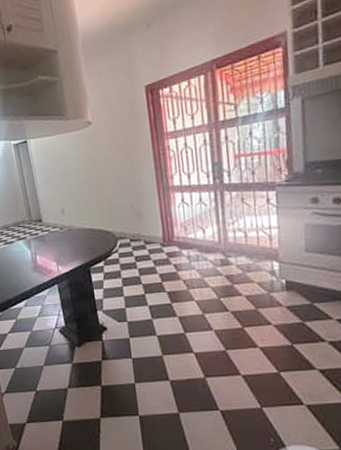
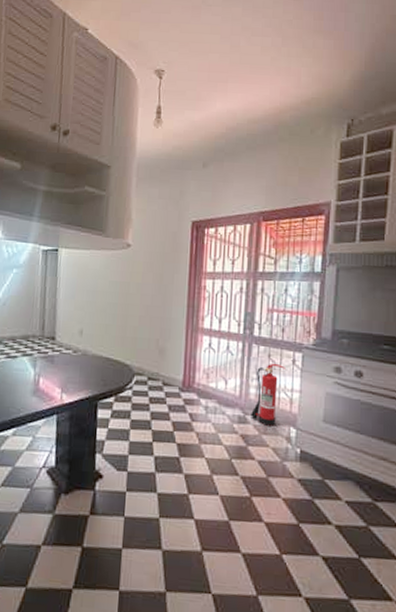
fire extinguisher: none [232,206,260,264] -> present [251,364,285,426]

